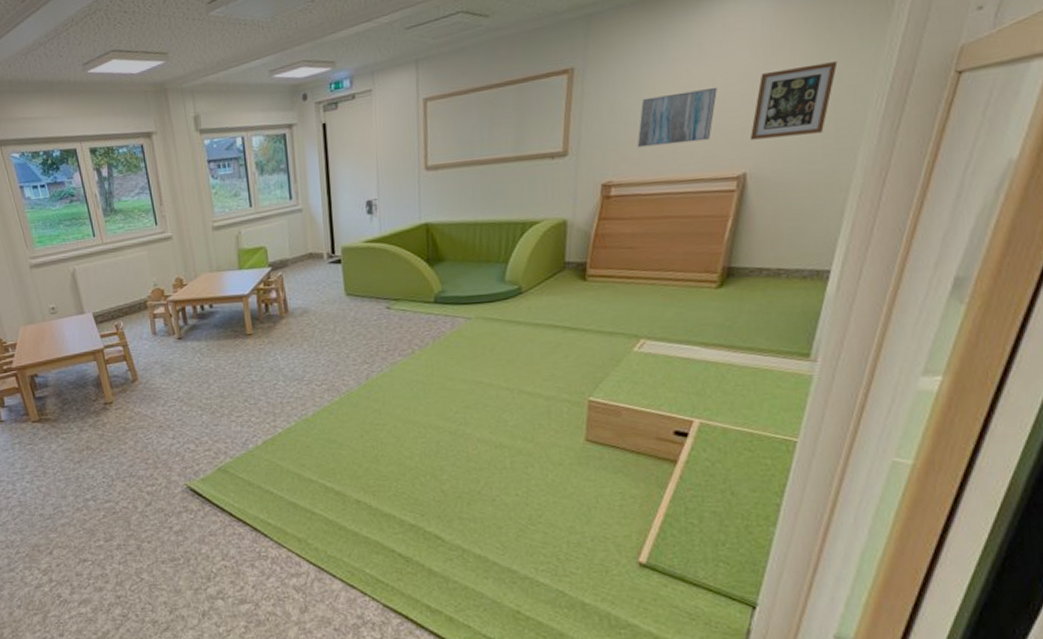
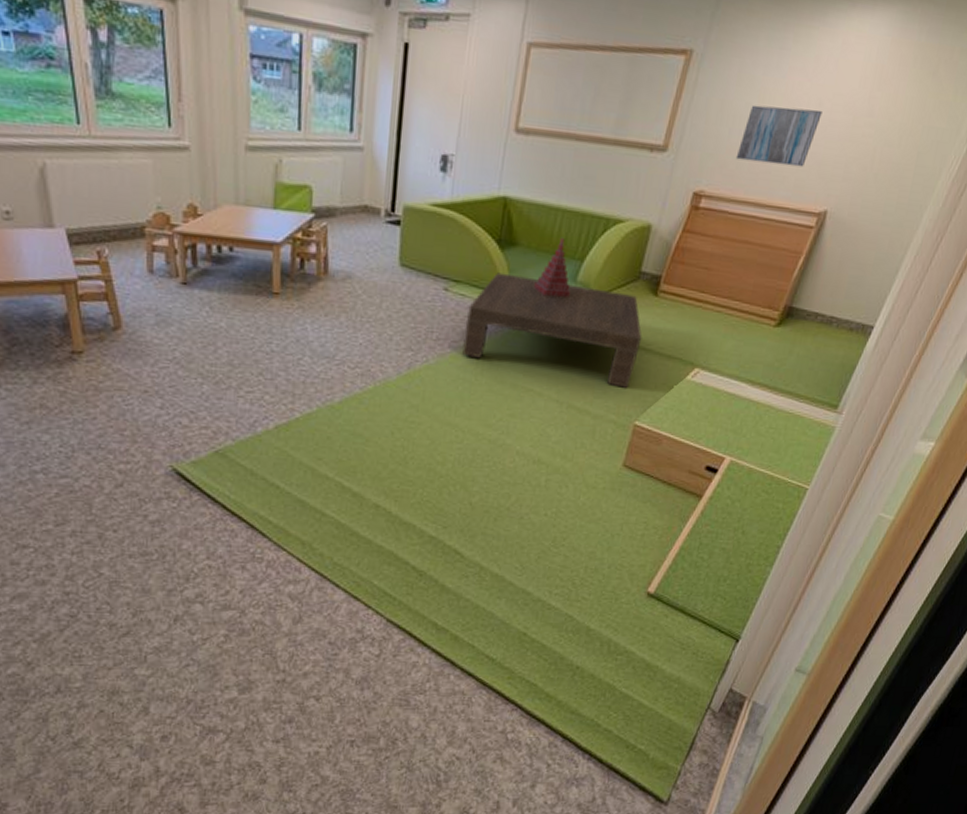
coffee table: none [410,283,579,368] -> present [462,272,642,388]
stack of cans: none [466,246,501,299] -> present [534,237,570,298]
wall art: present [749,61,838,140] -> none [838,107,931,184]

